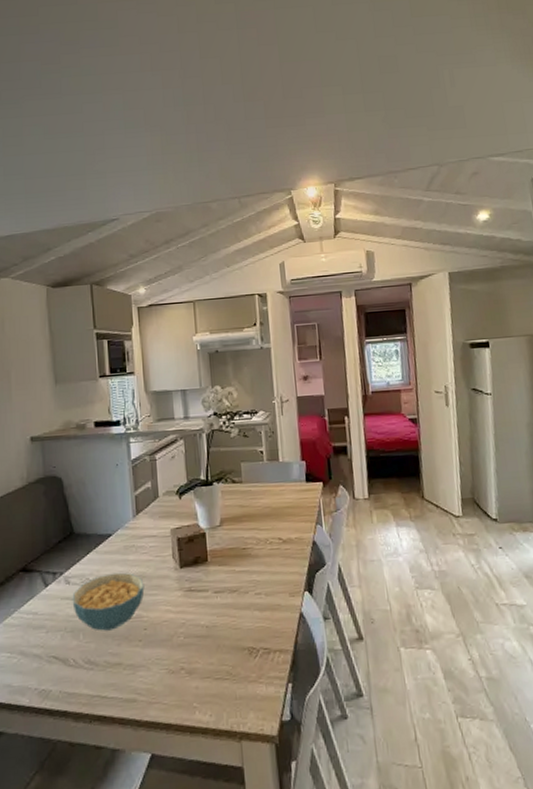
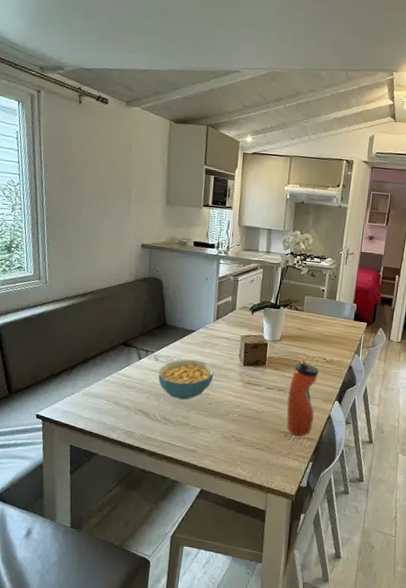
water bottle: none [242,544,283,650] -> present [286,359,319,436]

